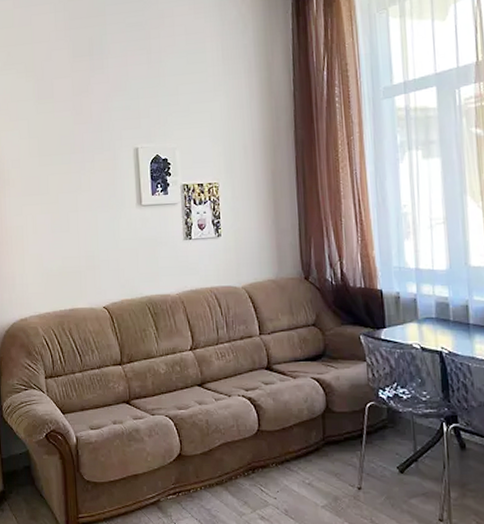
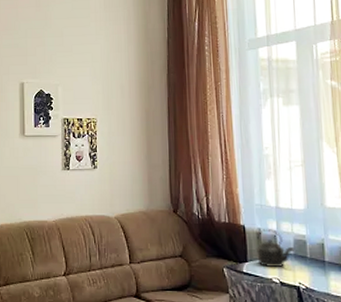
kettle: none [395,292,436,332] -> present [257,229,294,267]

